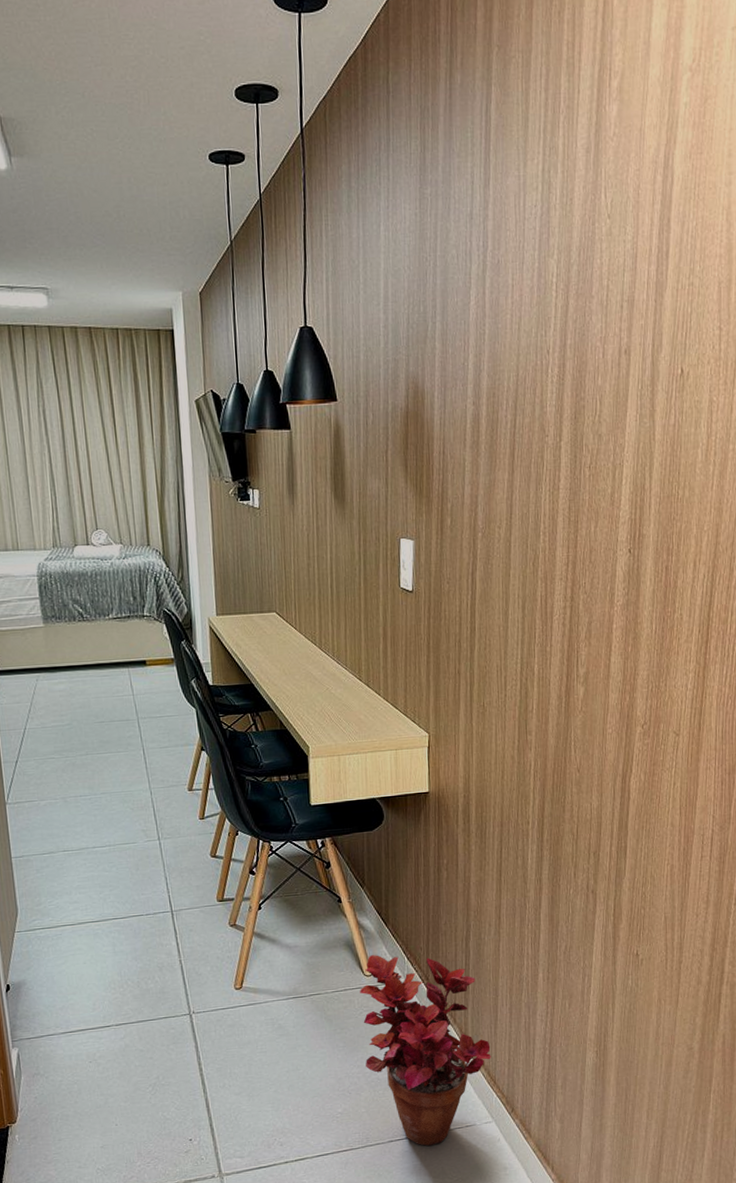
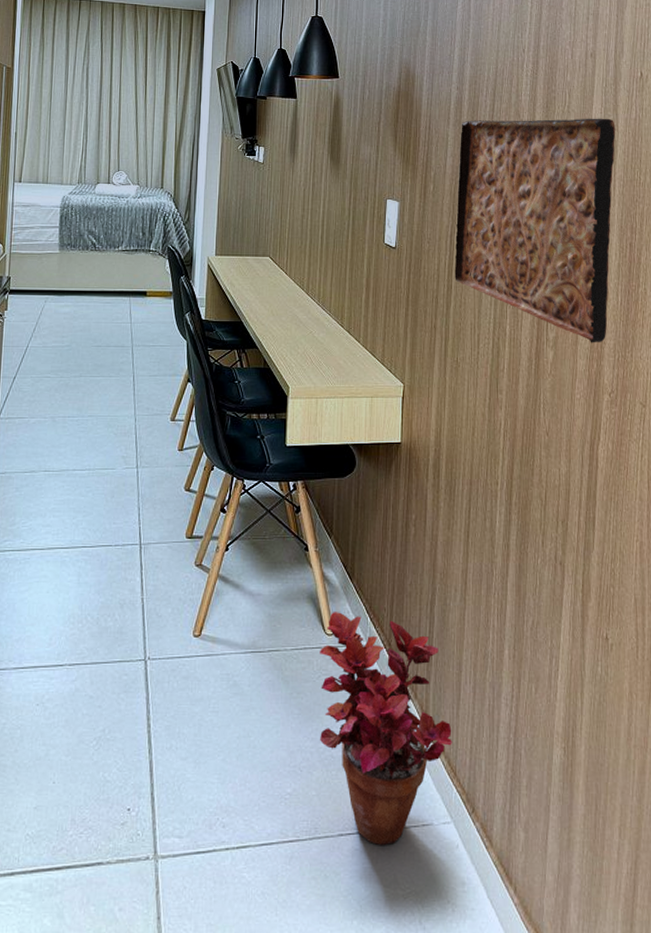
relief panel: none [477,426,652,676] -> present [454,118,616,343]

